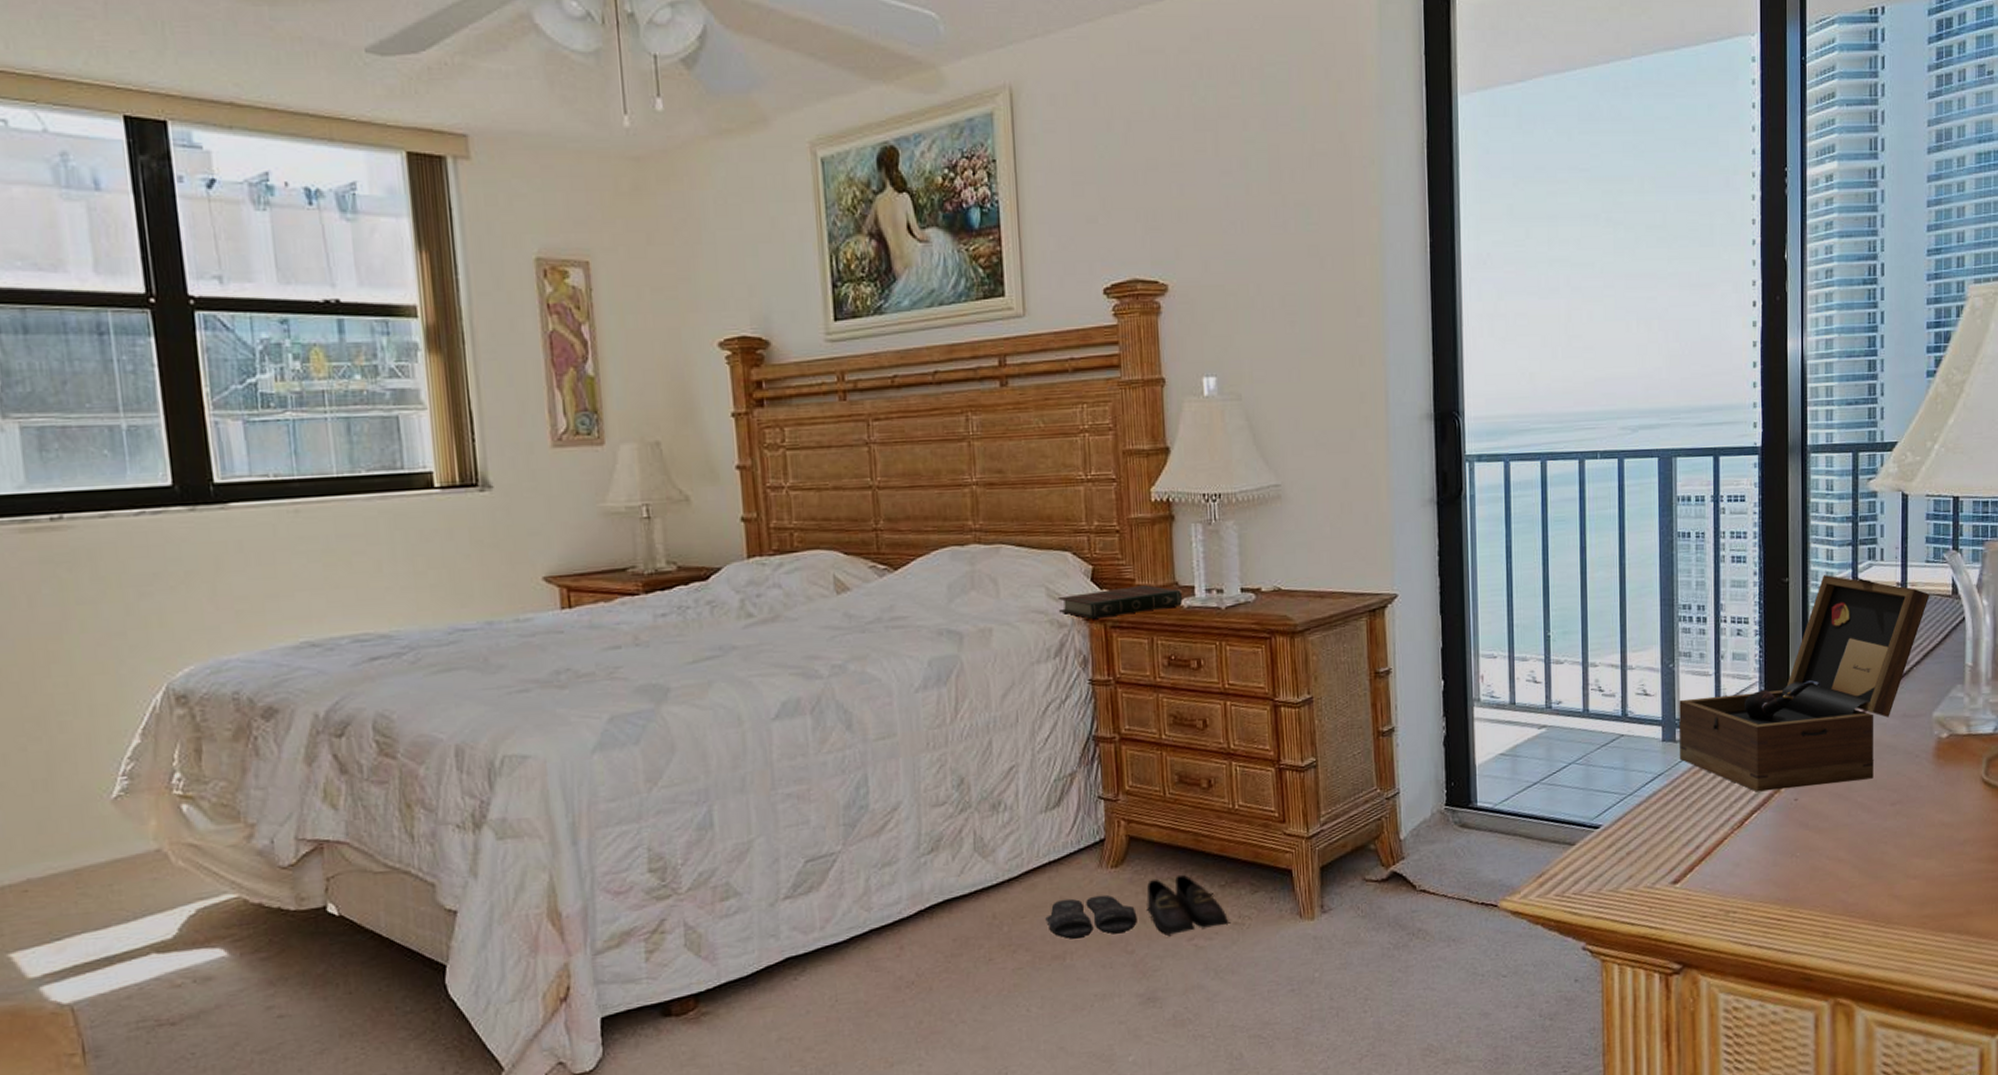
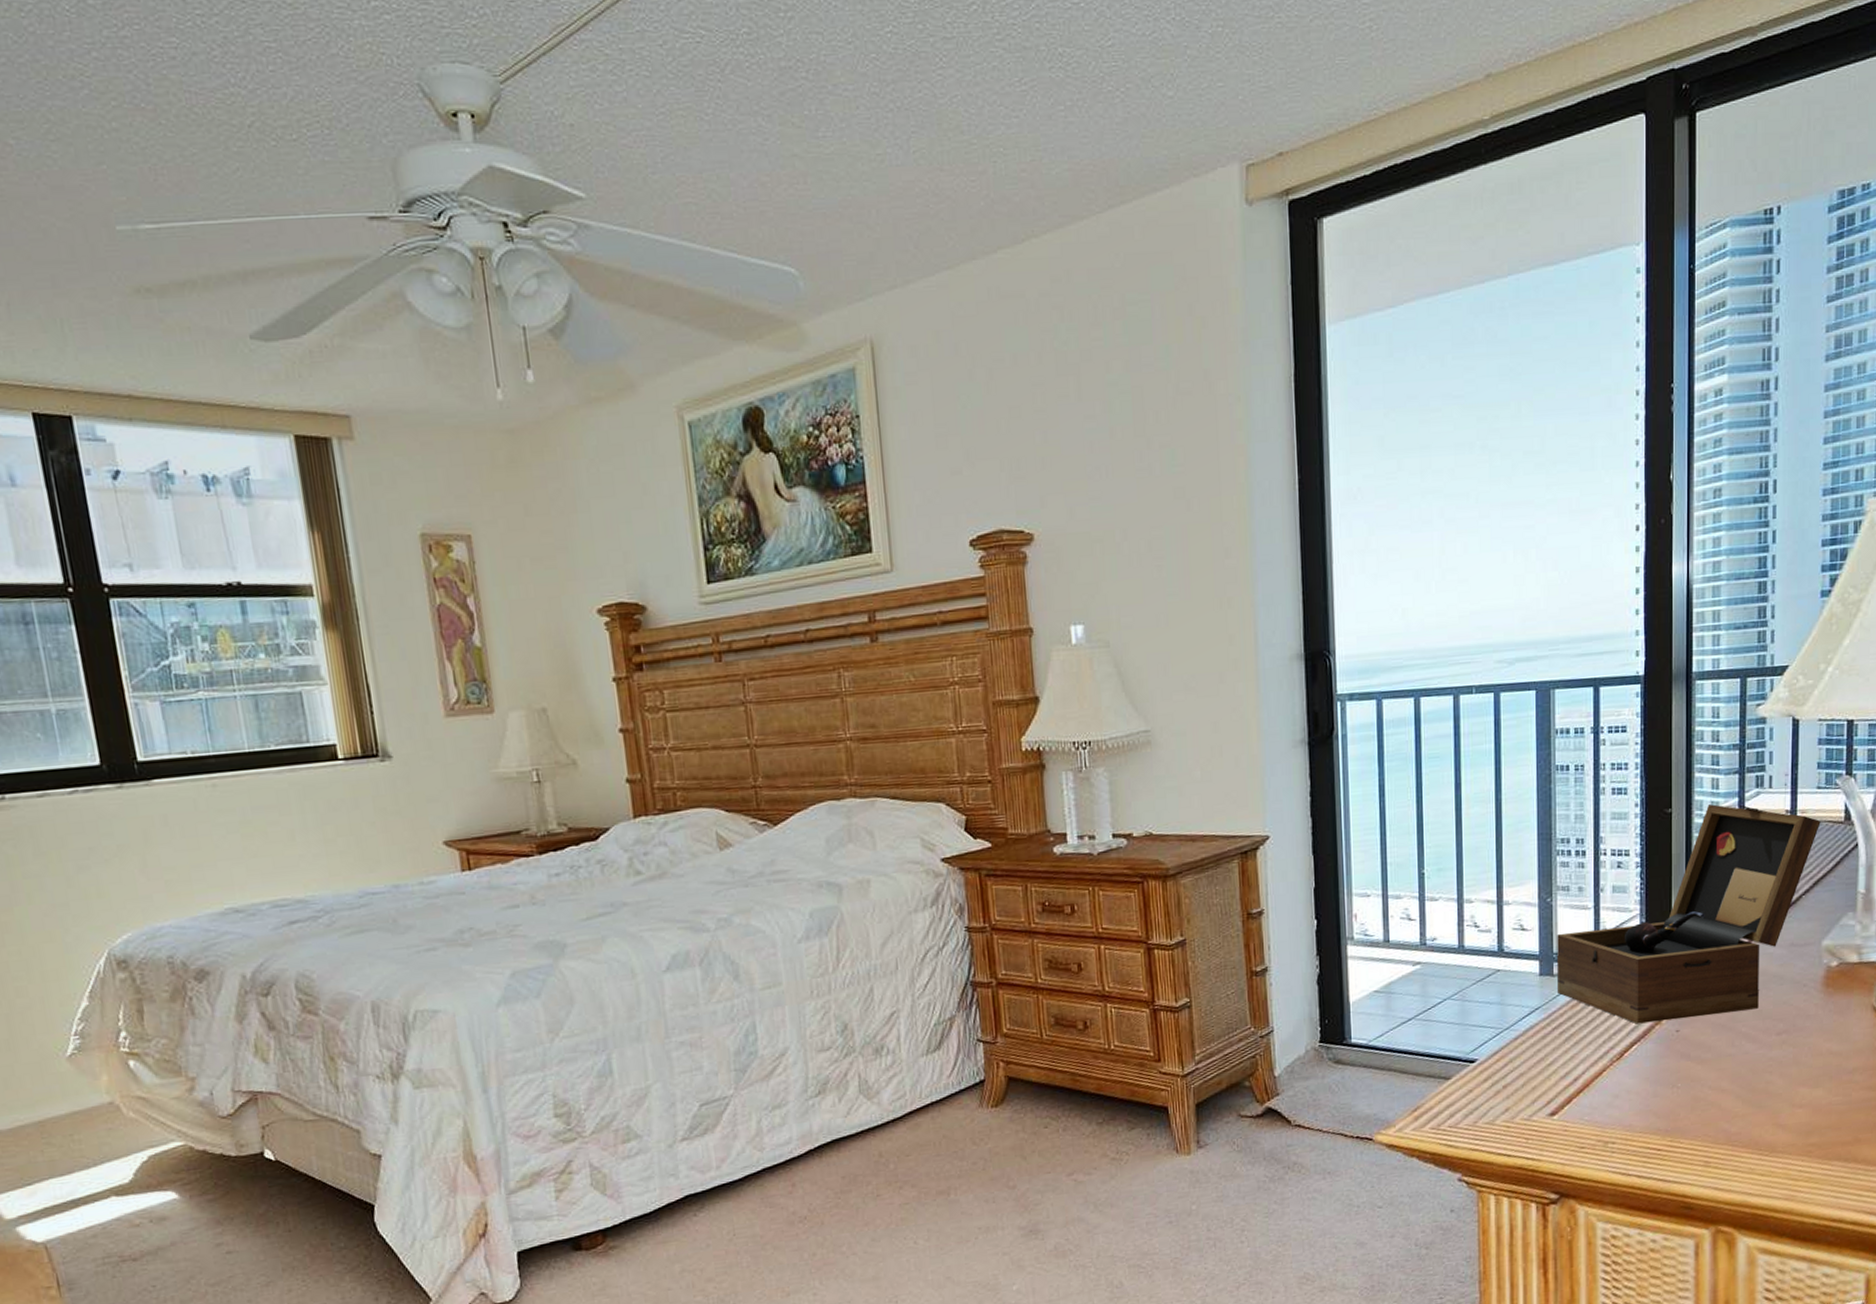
slippers: present [1045,894,1137,939] -> none [929,1133,1018,1175]
book: present [1057,585,1182,619] -> none [932,833,1055,868]
slipper: present [1146,874,1229,935] -> none [1026,1112,1107,1171]

